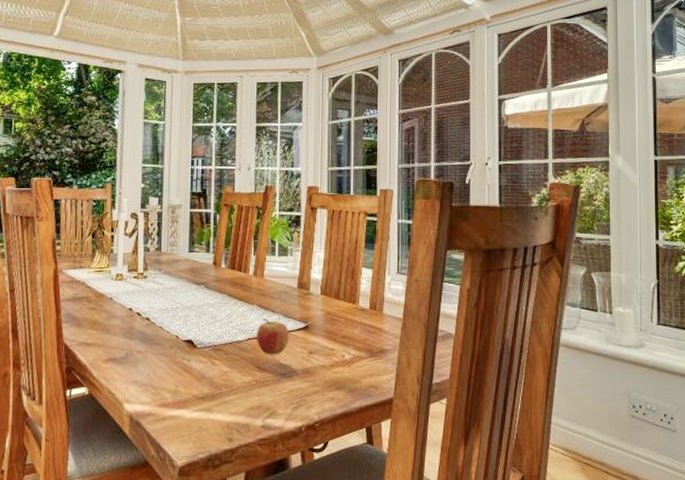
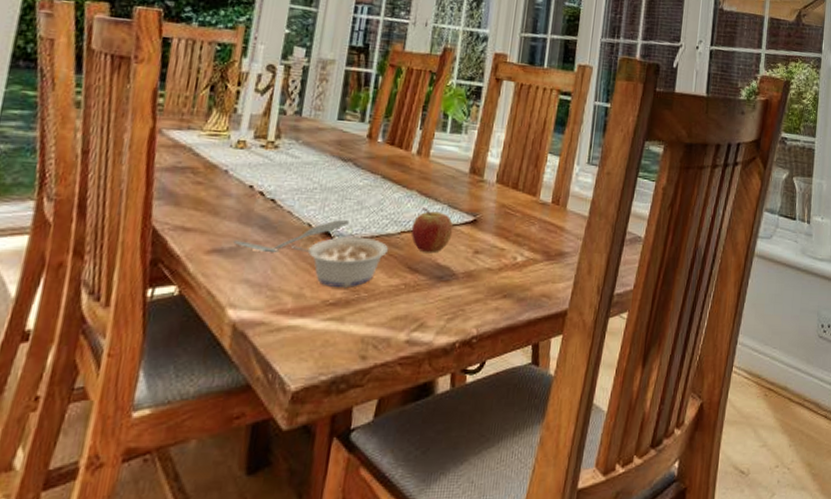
spatula: none [123,332,207,360] -> present [234,220,349,254]
legume: none [166,344,240,386] -> present [292,236,389,289]

